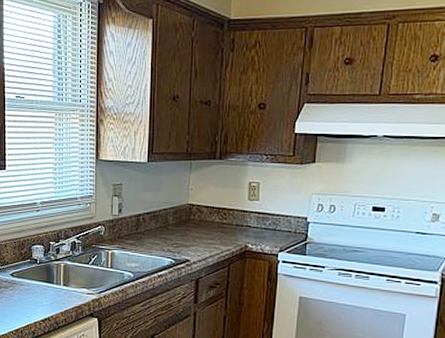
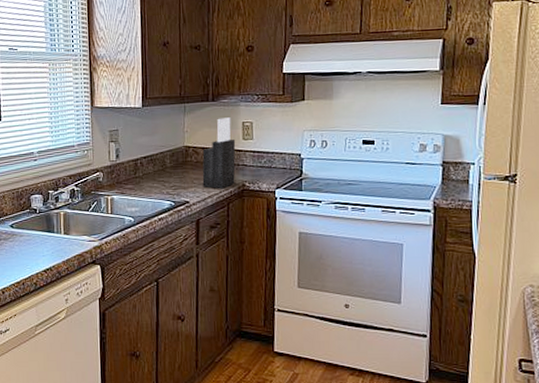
knife block: none [204,177,241,249] -> present [202,117,236,189]

